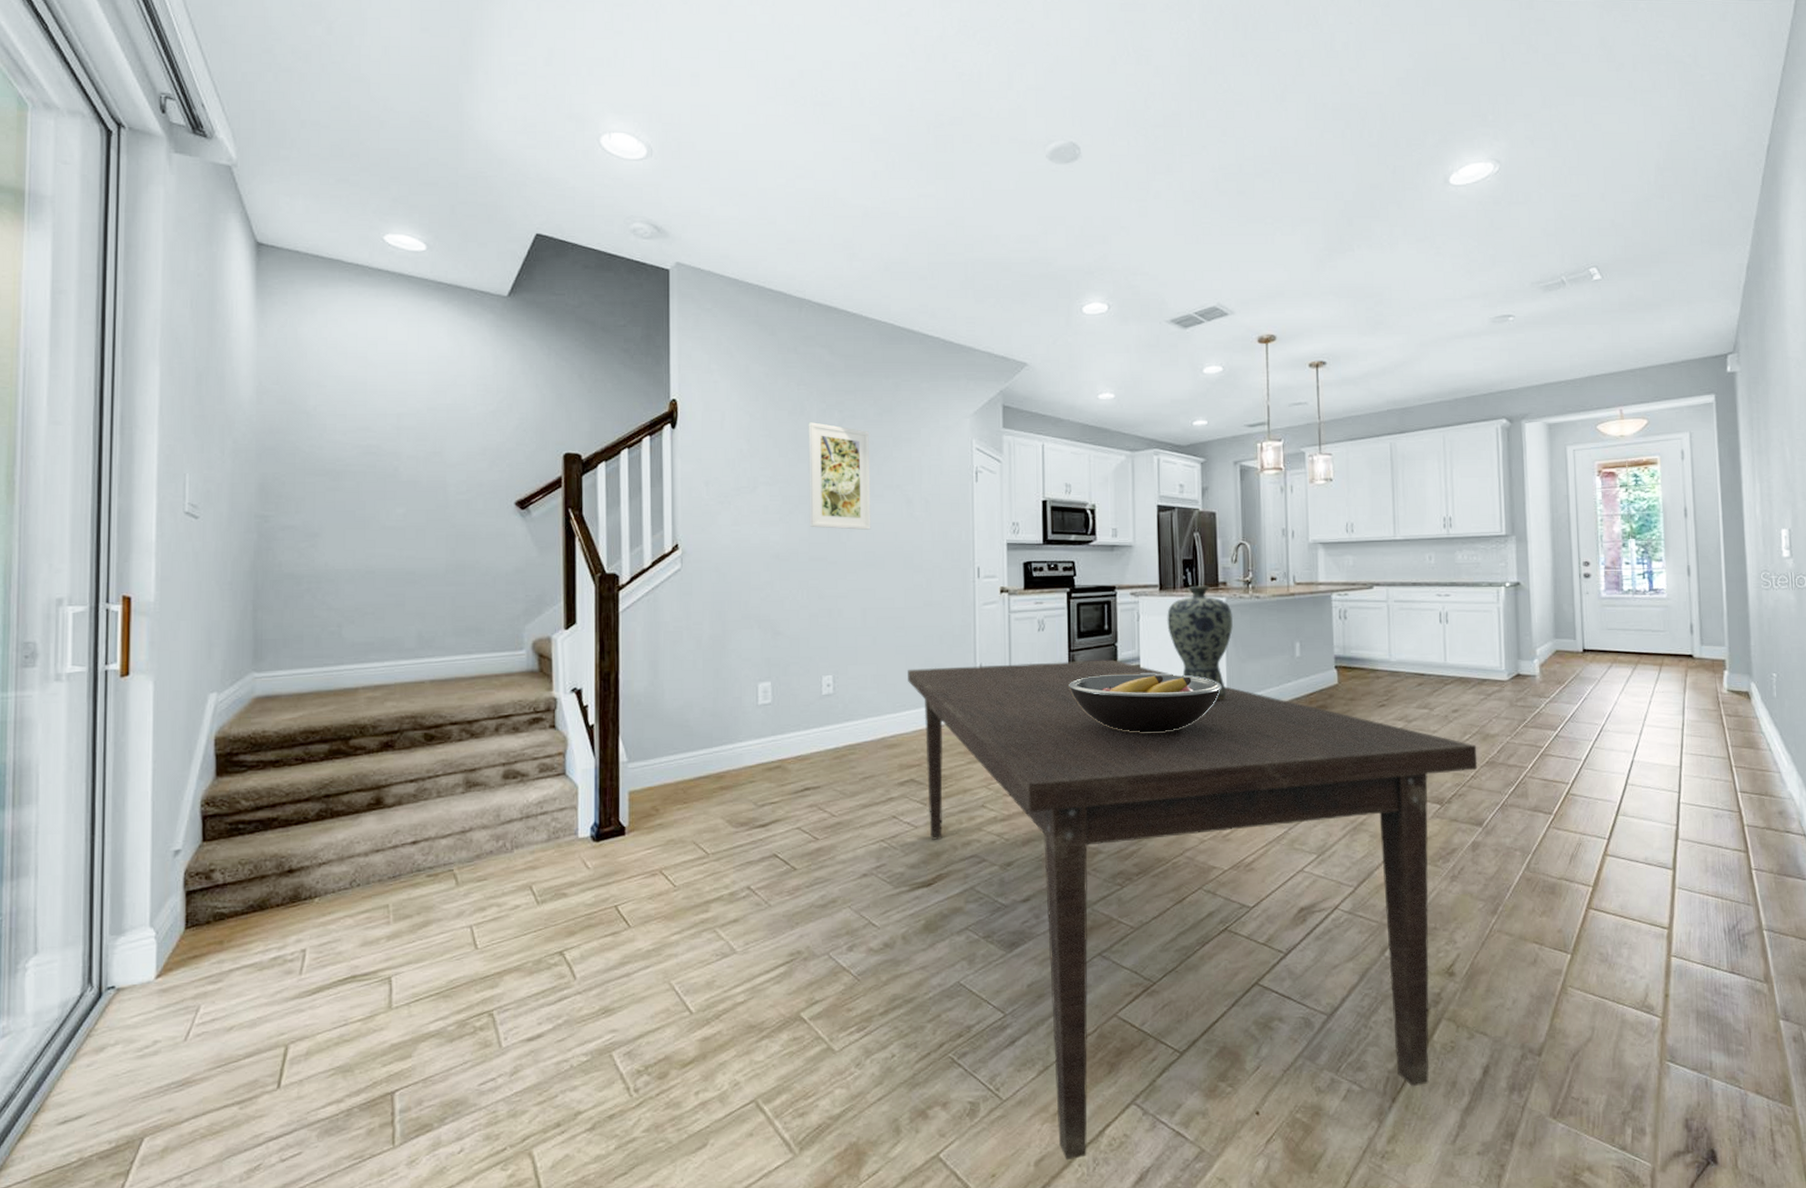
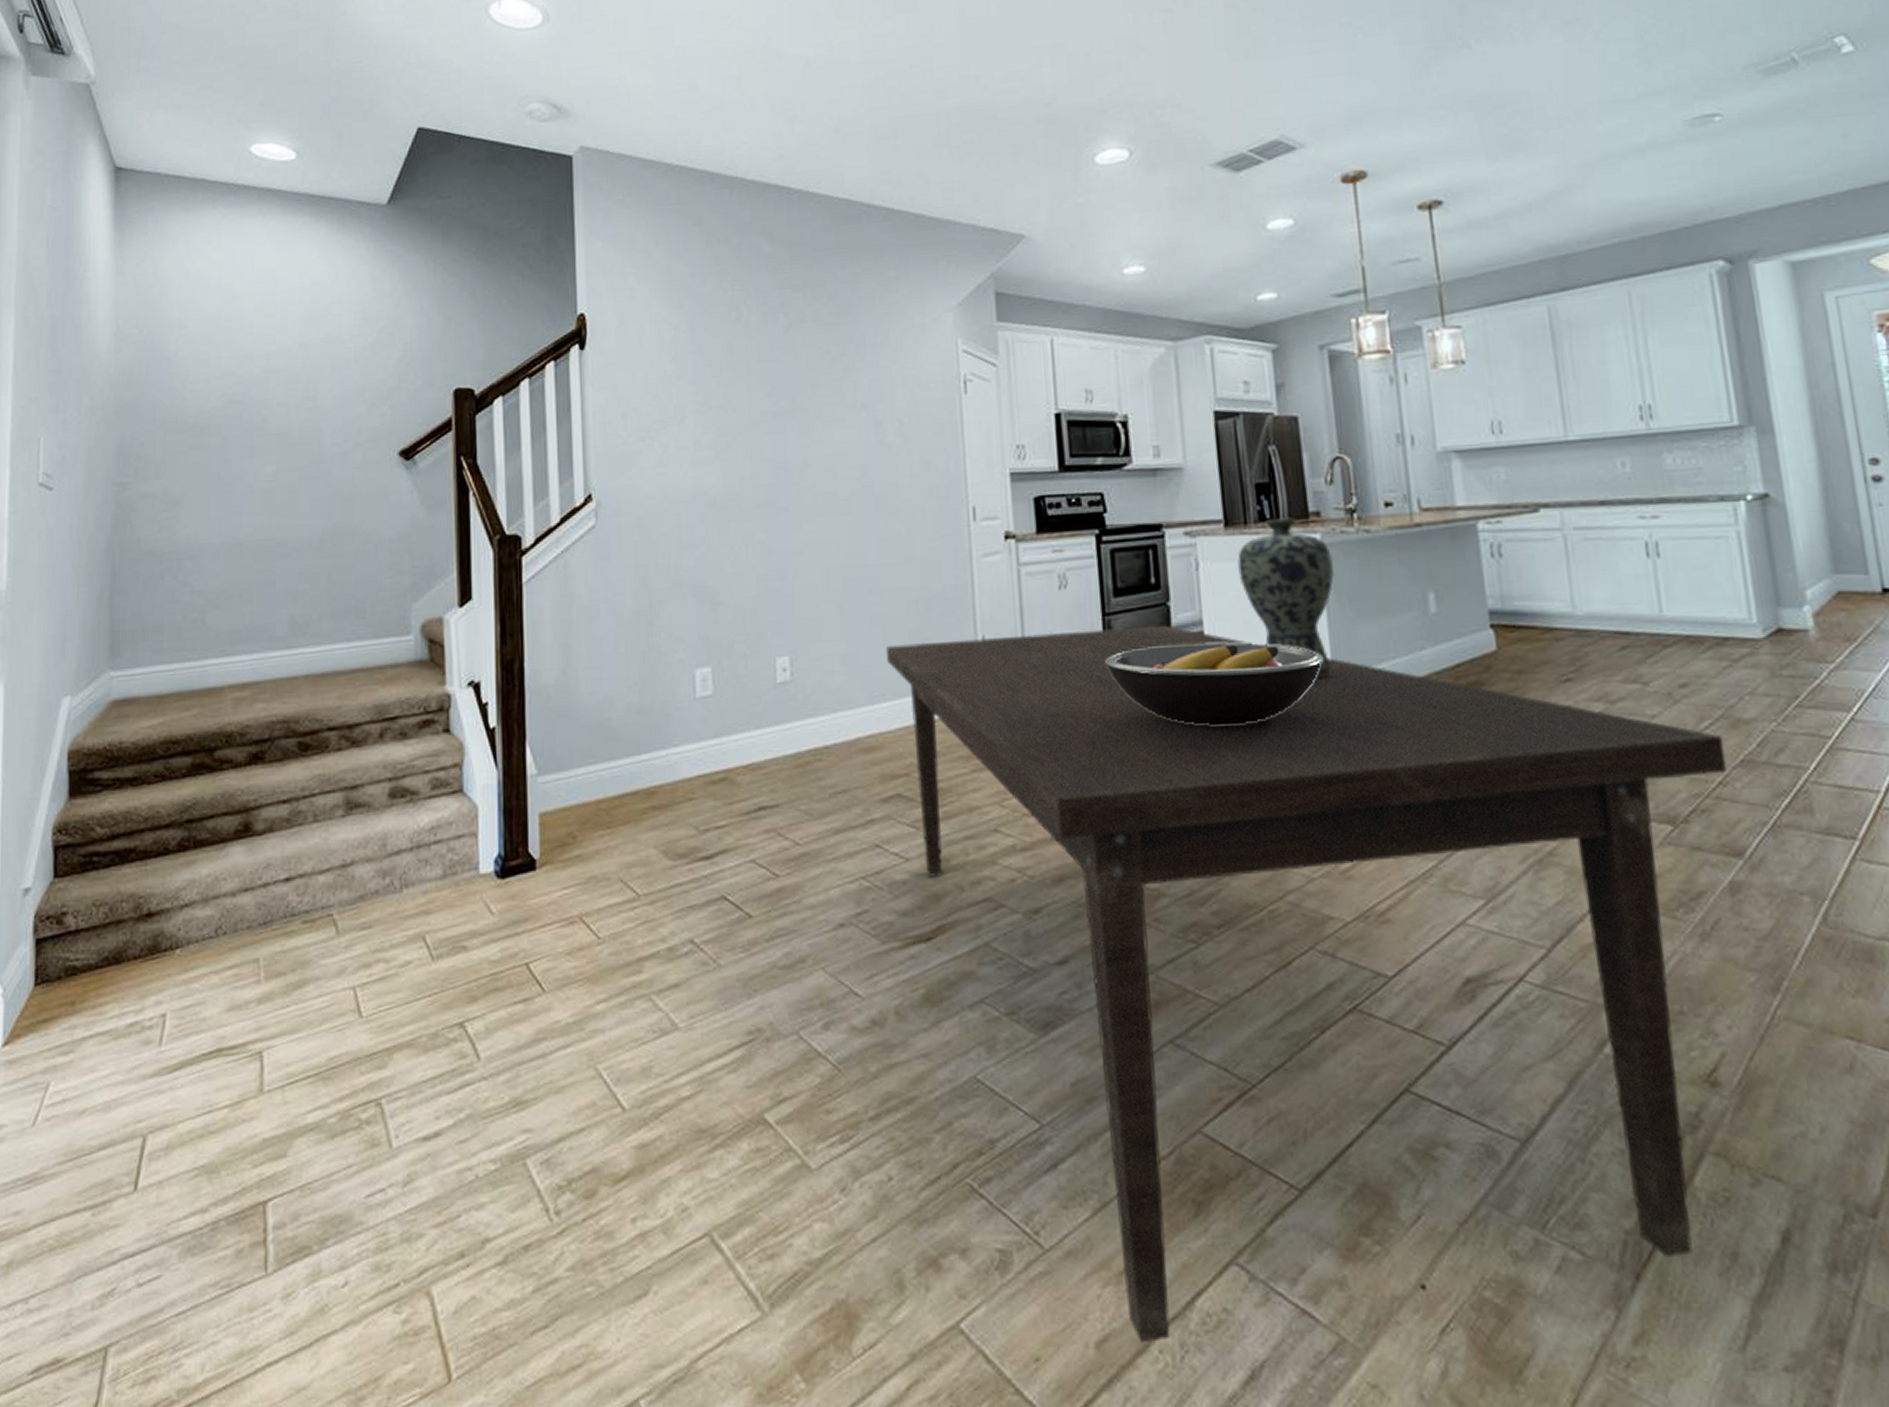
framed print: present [808,422,871,530] -> none [746,330,831,465]

